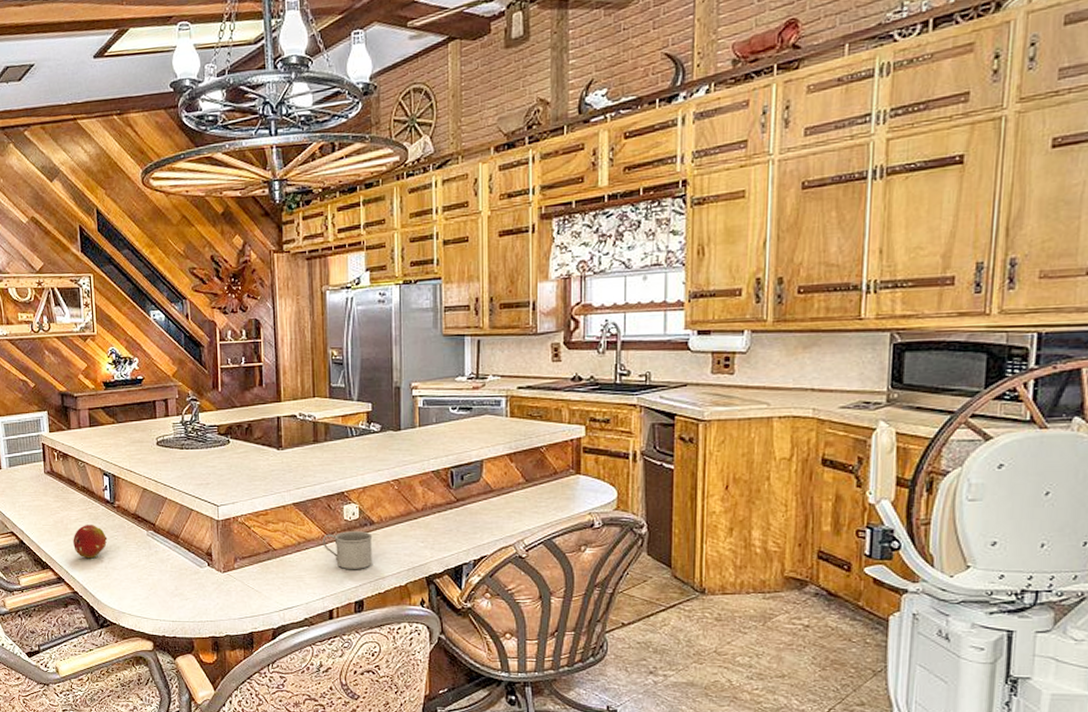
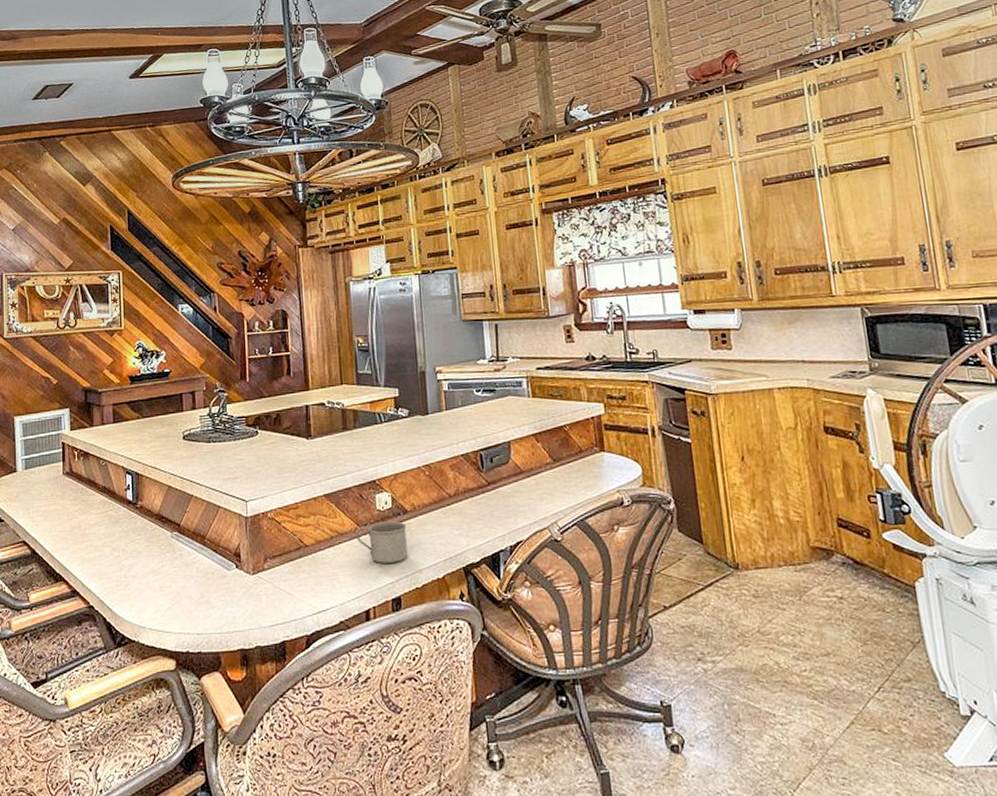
fruit: present [73,525,108,559] -> none [91,528,129,567]

